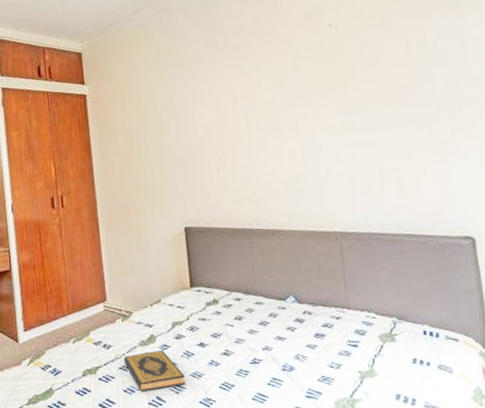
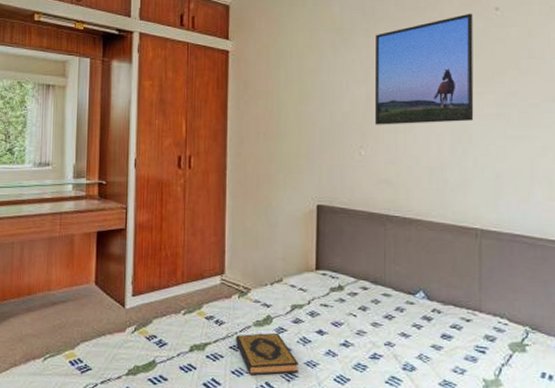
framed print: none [220,32,321,147] -> present [374,13,474,125]

